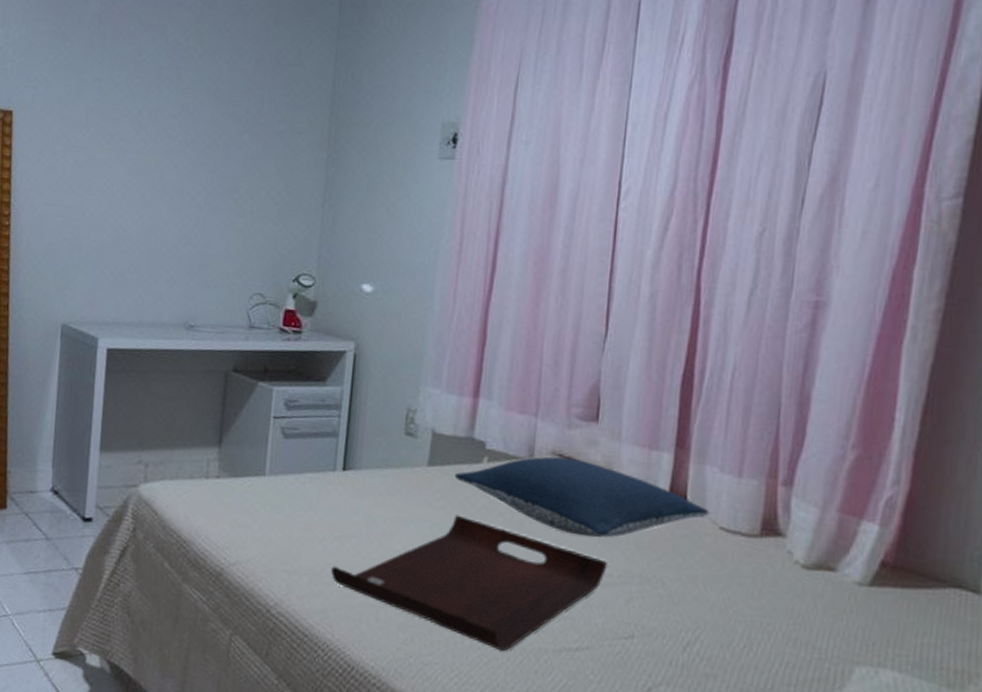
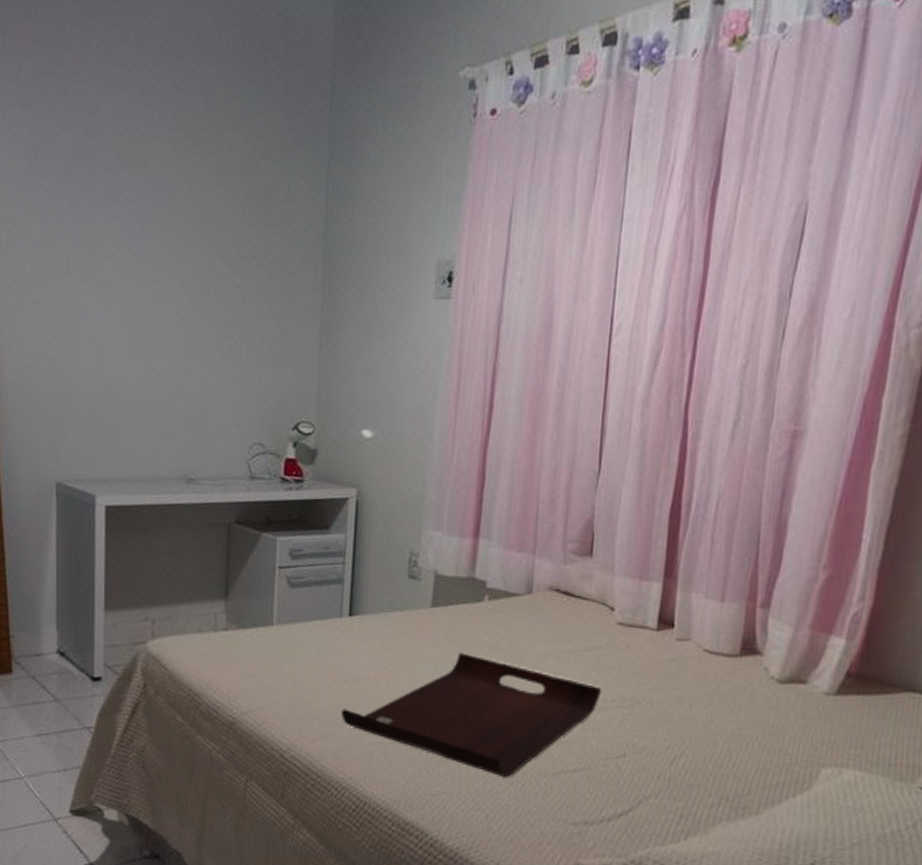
pillow: present [454,456,710,538] -> none [457,591,695,666]

